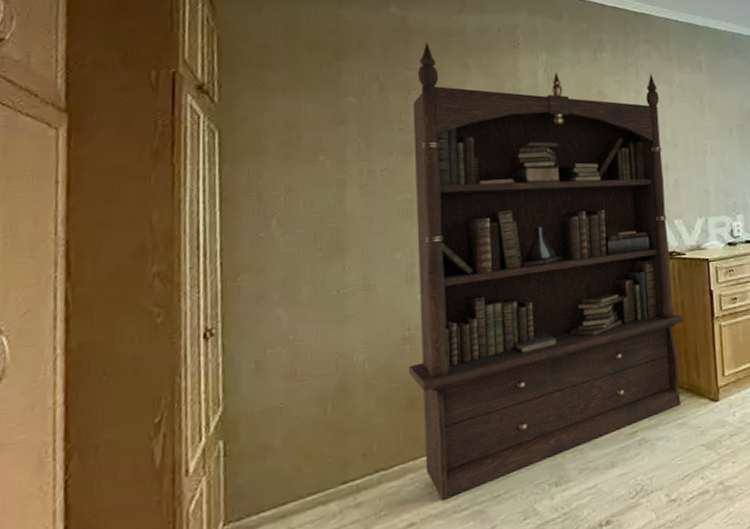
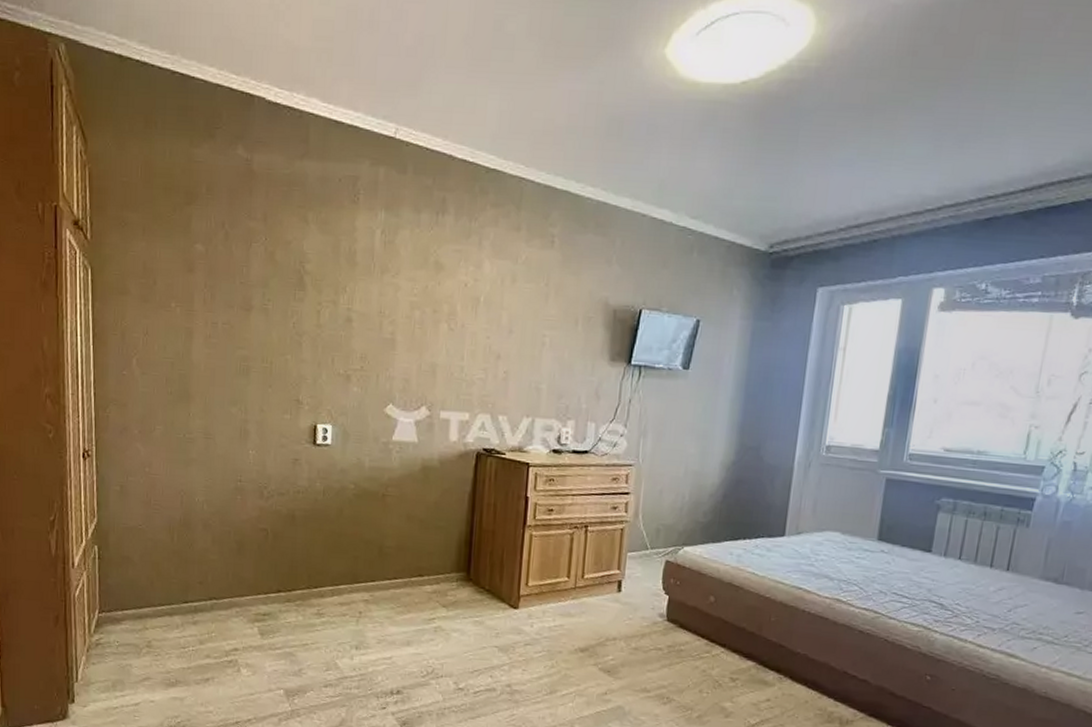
bookcase: present [408,42,684,501] -> none [238,190,500,637]

